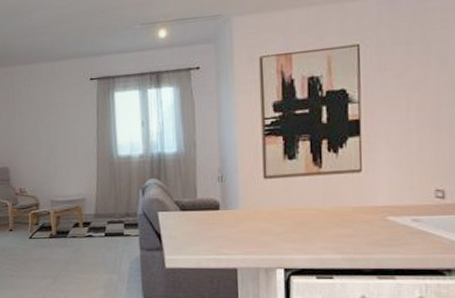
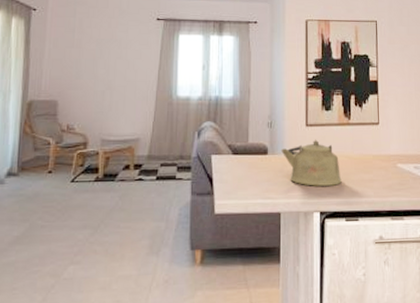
kettle: none [234,192,311,242] -> present [280,139,342,186]

